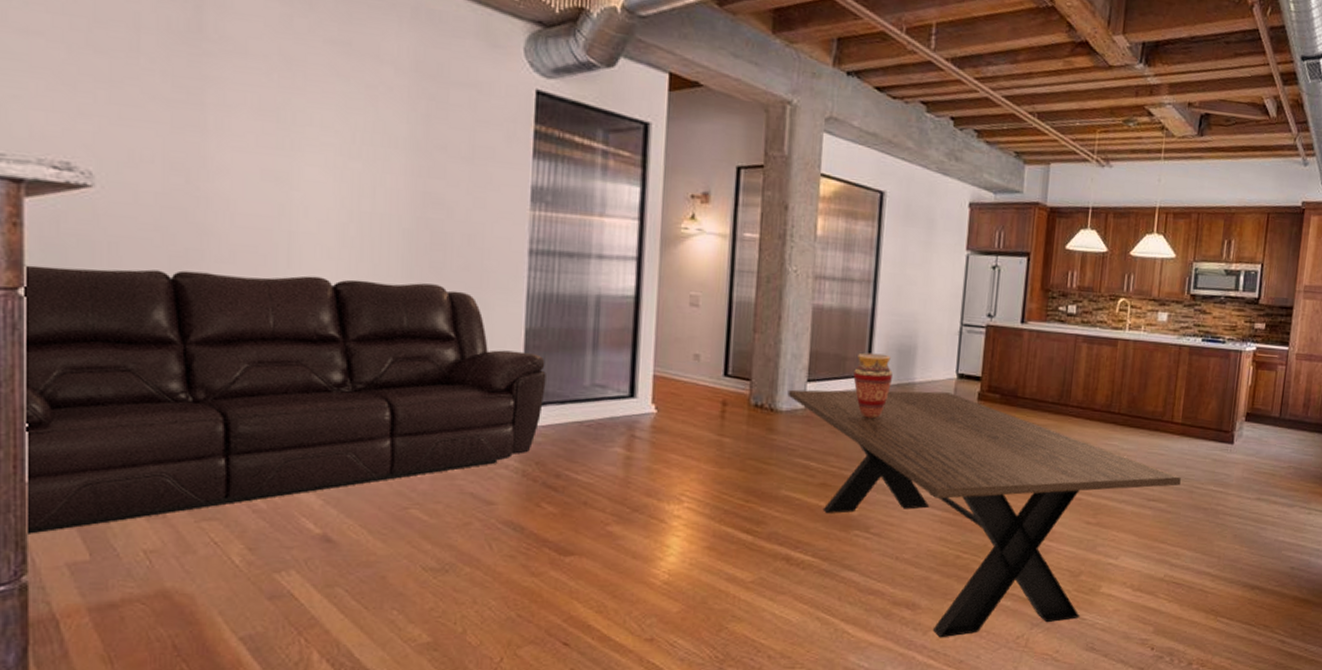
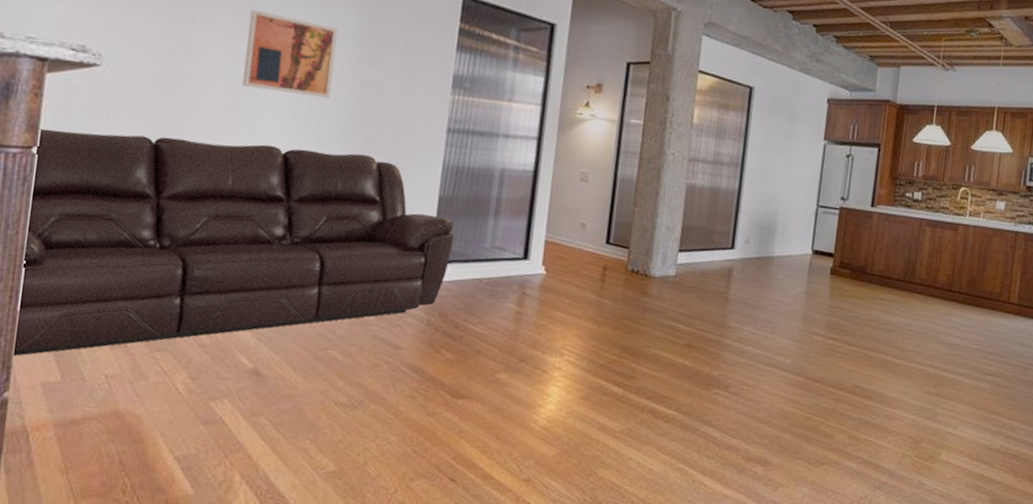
wall art: none [274,113,386,218] -> present [242,9,338,98]
dining table: present [787,389,1181,638] -> none [661,258,1017,495]
vase: present [853,352,892,419] -> none [719,227,754,288]

